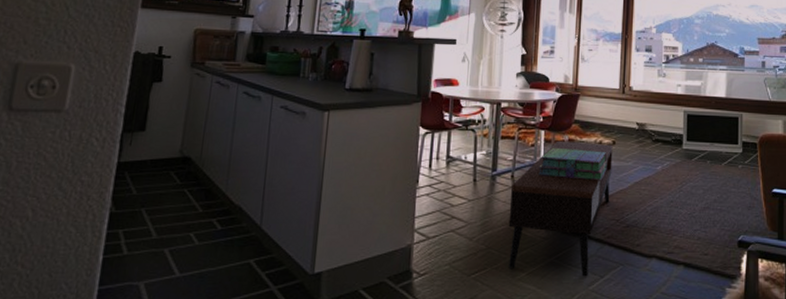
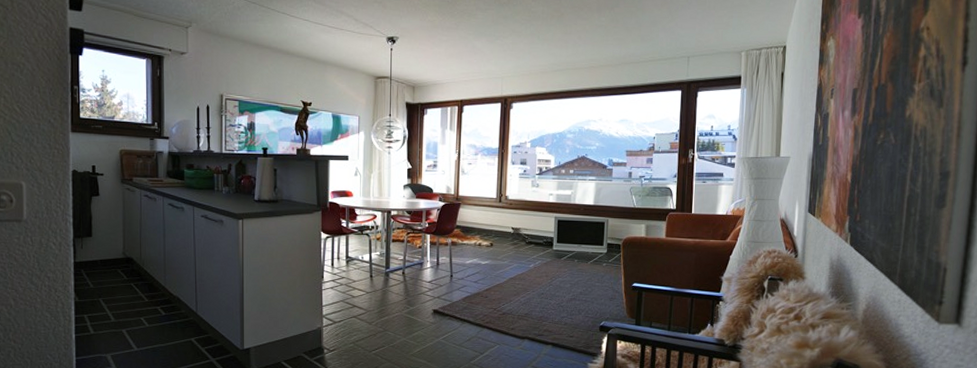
coffee table: present [508,140,613,277] -> none [401,243,491,353]
stack of books: present [538,147,607,181] -> none [426,249,486,277]

